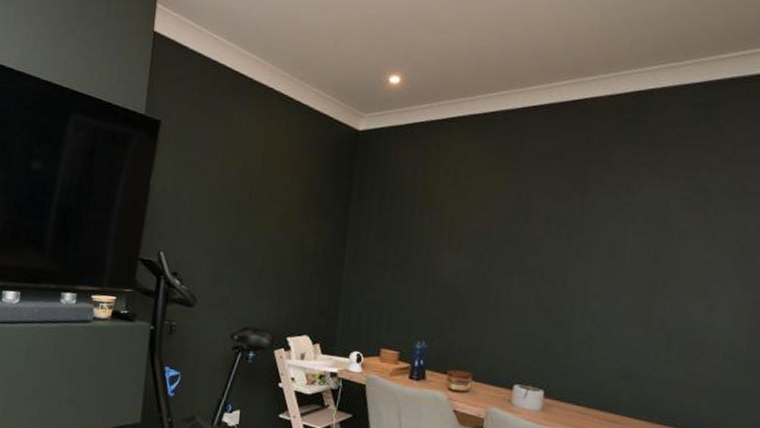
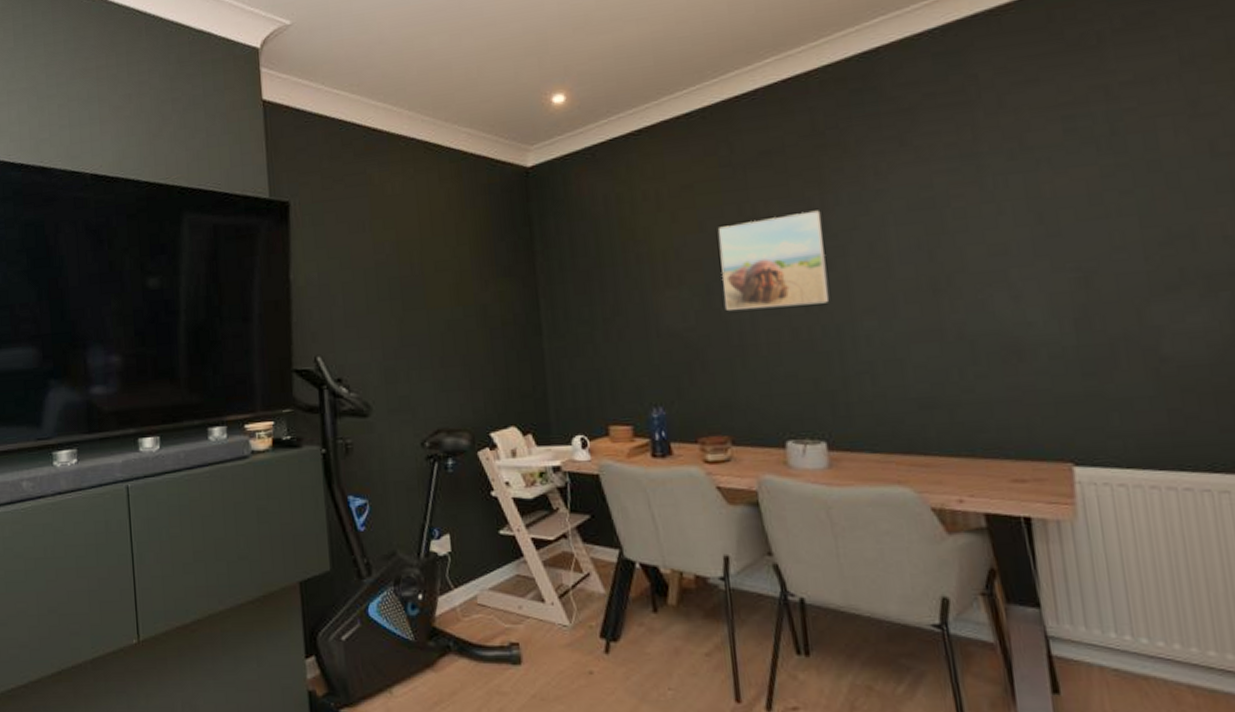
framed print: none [489,208,580,284] -> present [718,210,830,311]

